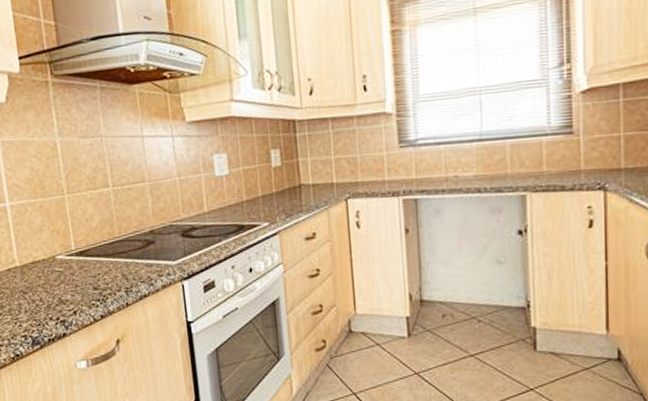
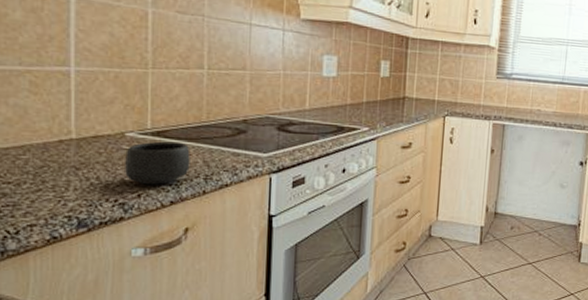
mug: none [58,259,112,302] -> present [125,141,190,185]

